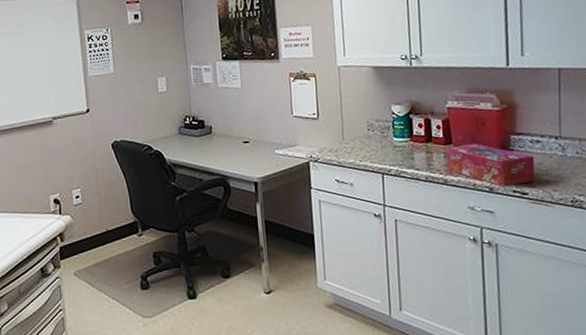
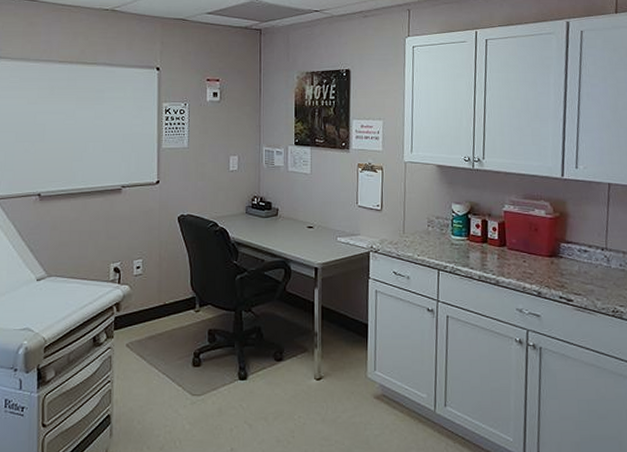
tissue box: present [446,144,536,187] -> none [499,248,581,292]

